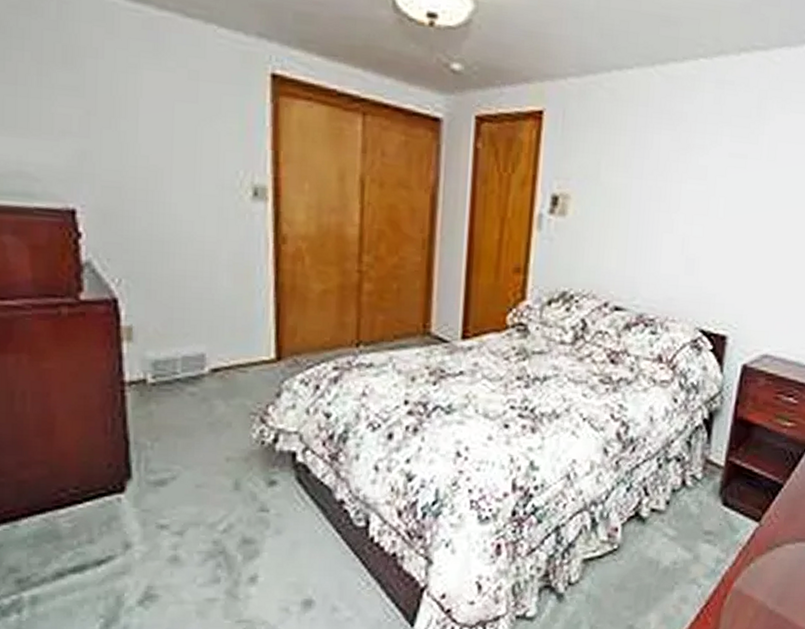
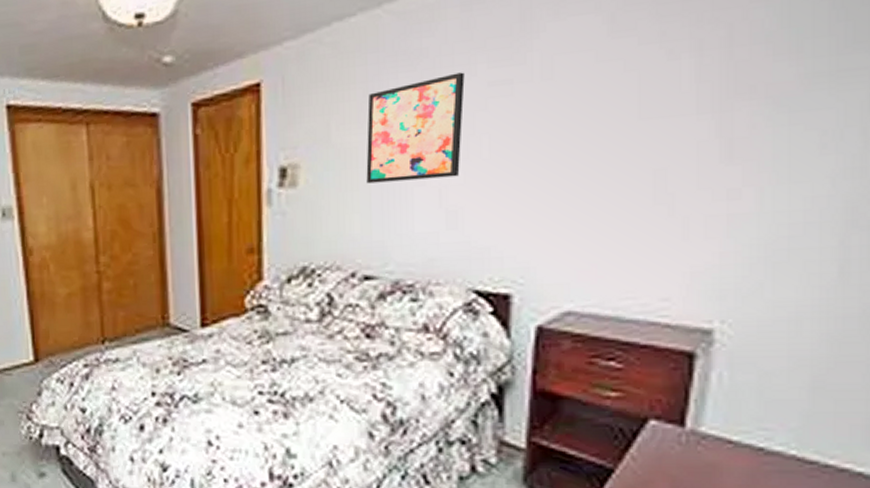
wall art: none [626,139,713,230] -> present [366,72,465,184]

